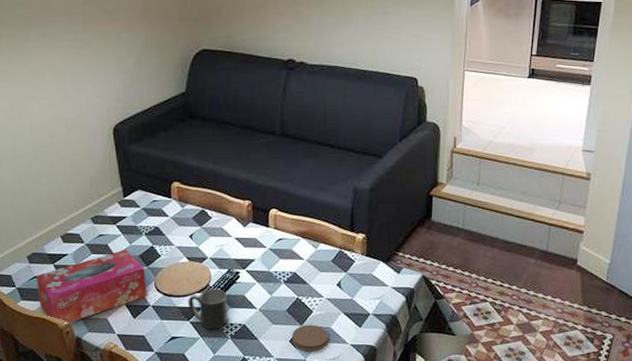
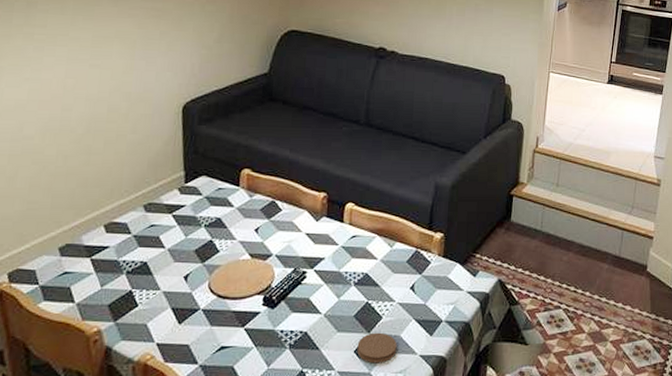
tissue box: present [36,249,146,325] -> none [65,242,200,331]
mug: present [188,288,228,330] -> none [244,290,290,338]

